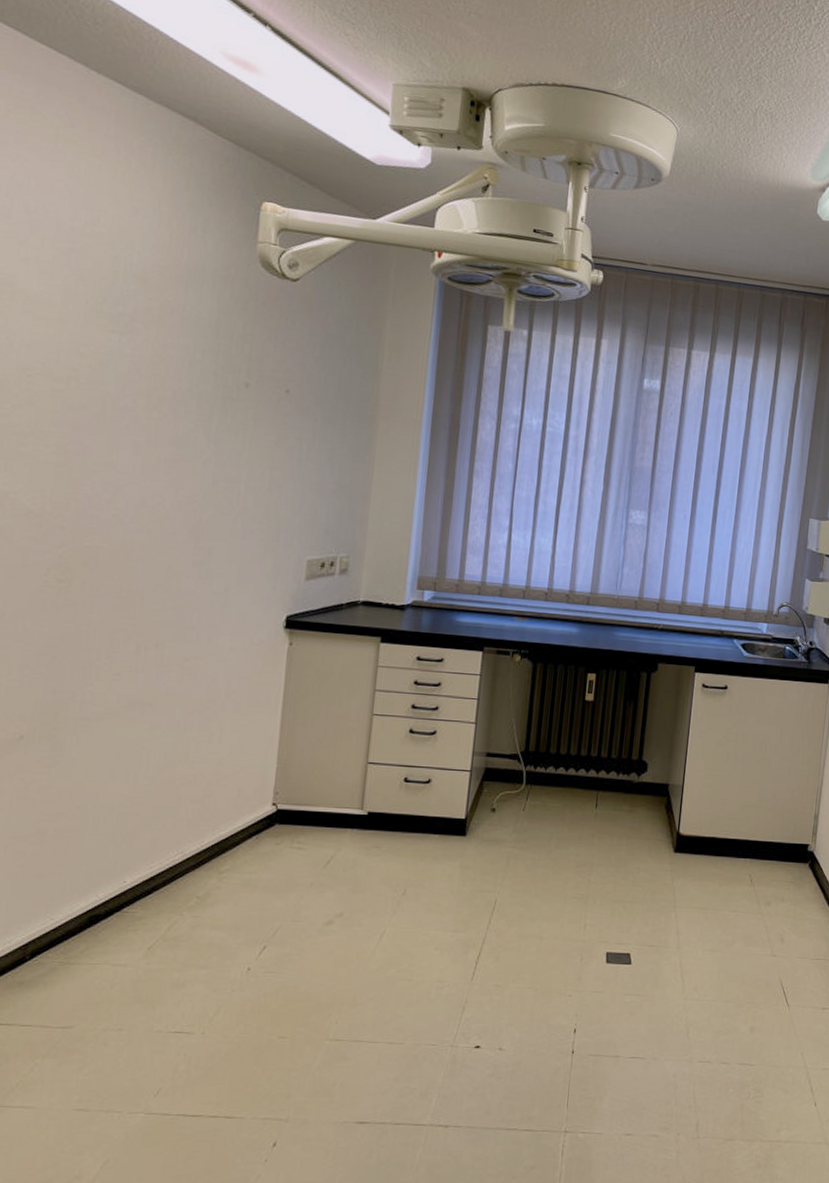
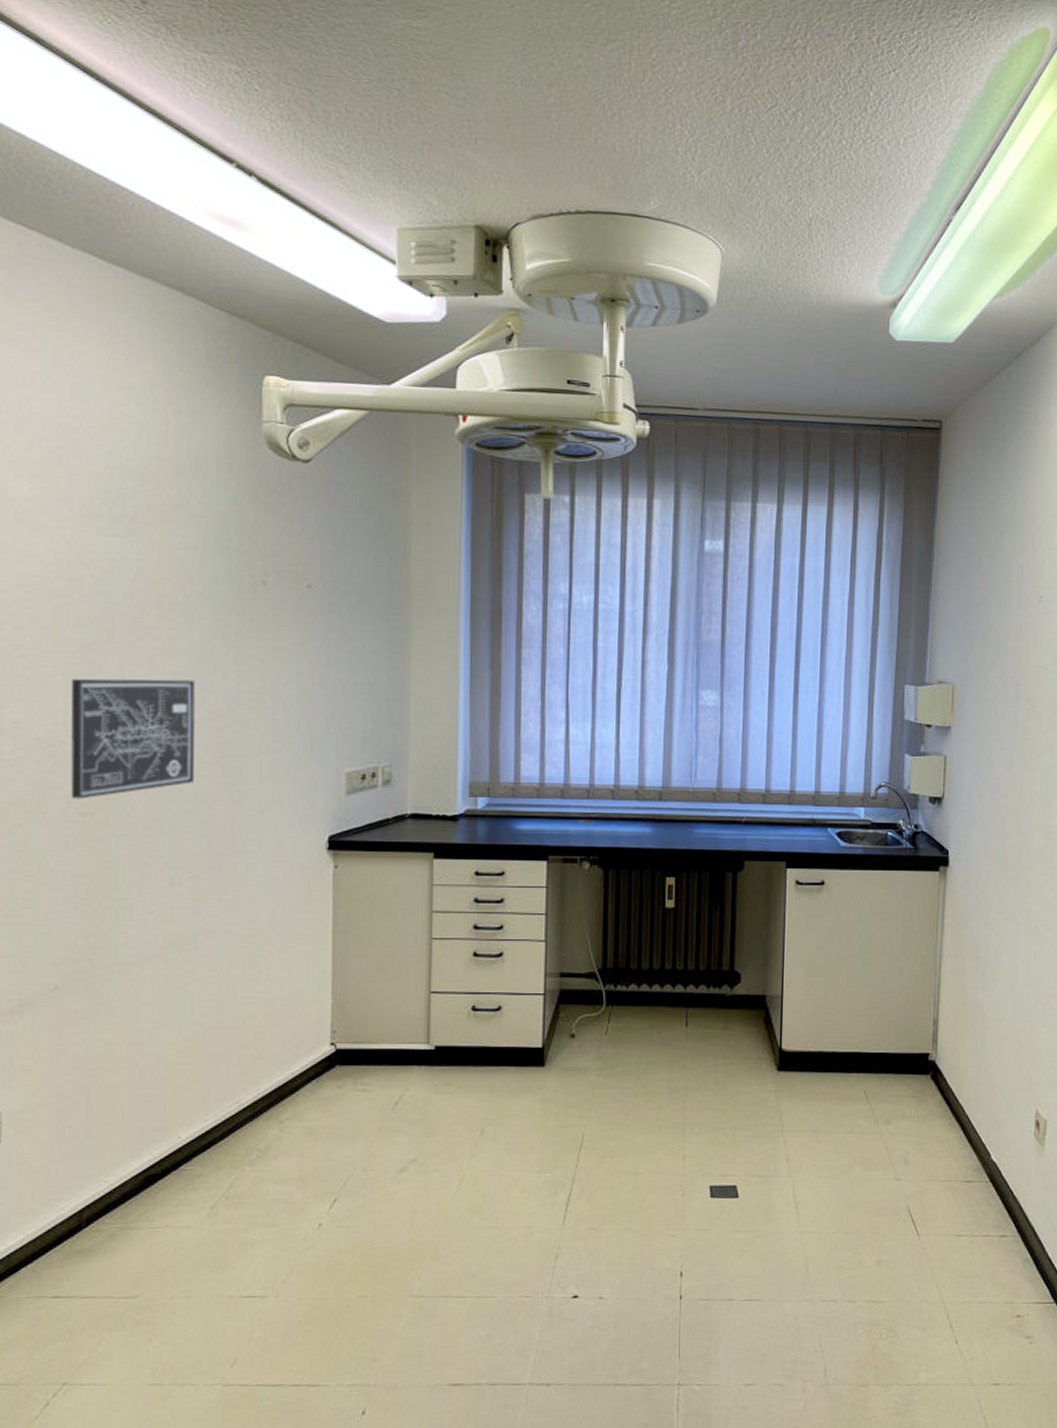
wall art: none [51,457,176,567] -> present [70,678,196,799]

